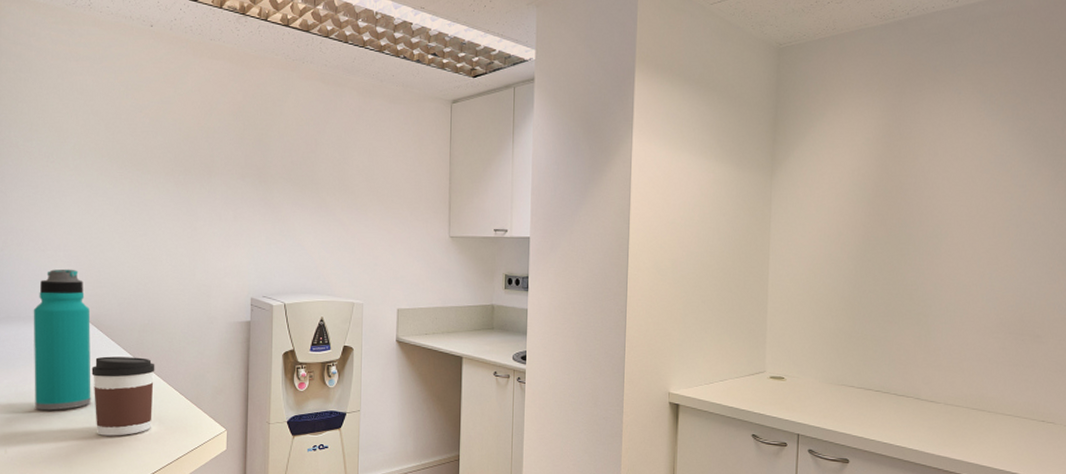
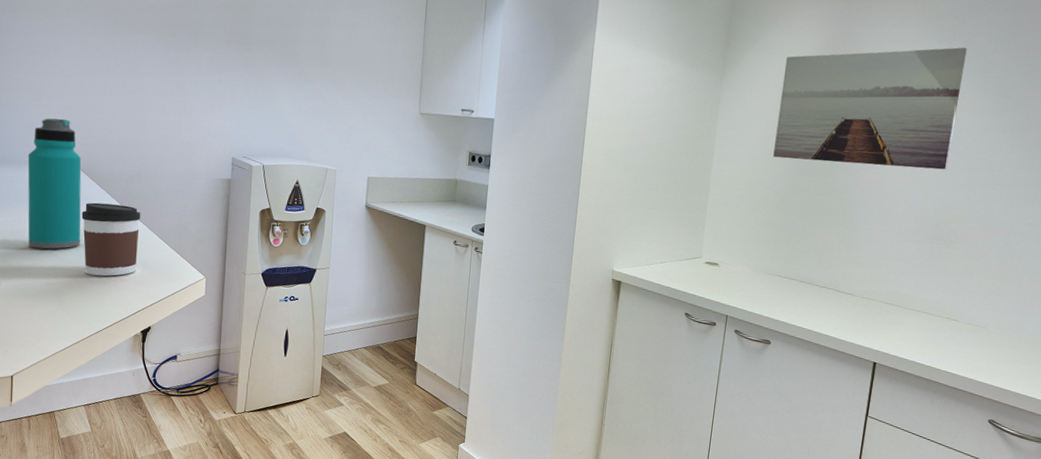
wall art: none [834,125,1033,259] -> present [773,47,967,170]

